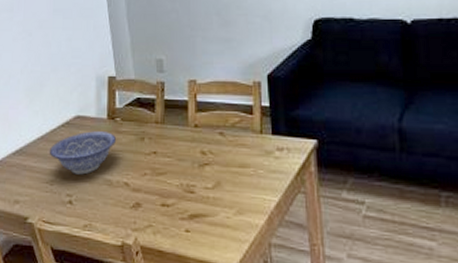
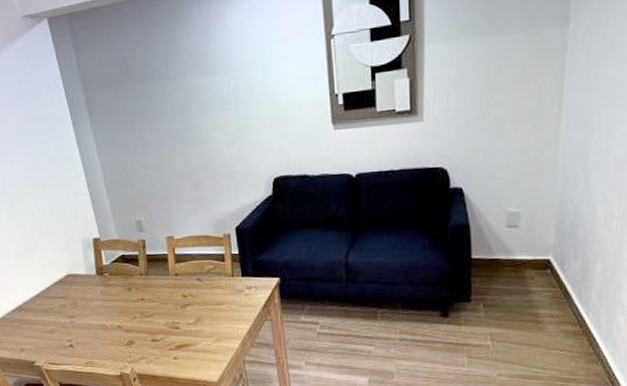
decorative bowl: present [49,131,117,175] -> none [46,285,107,323]

